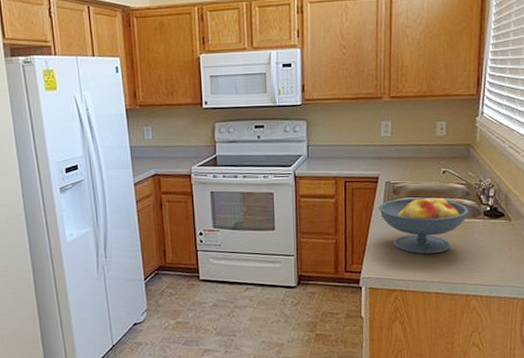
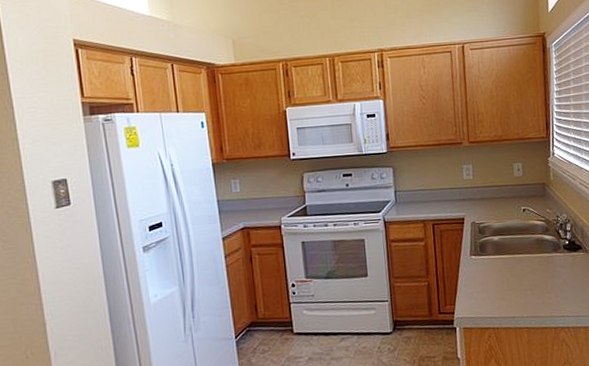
fruit bowl: present [379,196,469,254] -> none [466,234,550,291]

